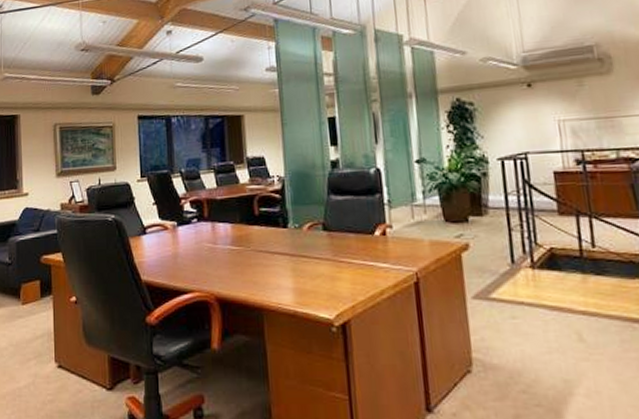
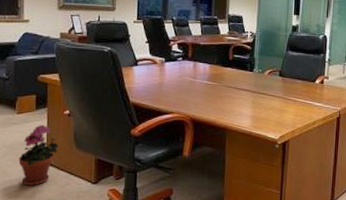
potted plant: none [26,316,67,394] -> present [18,124,59,186]

